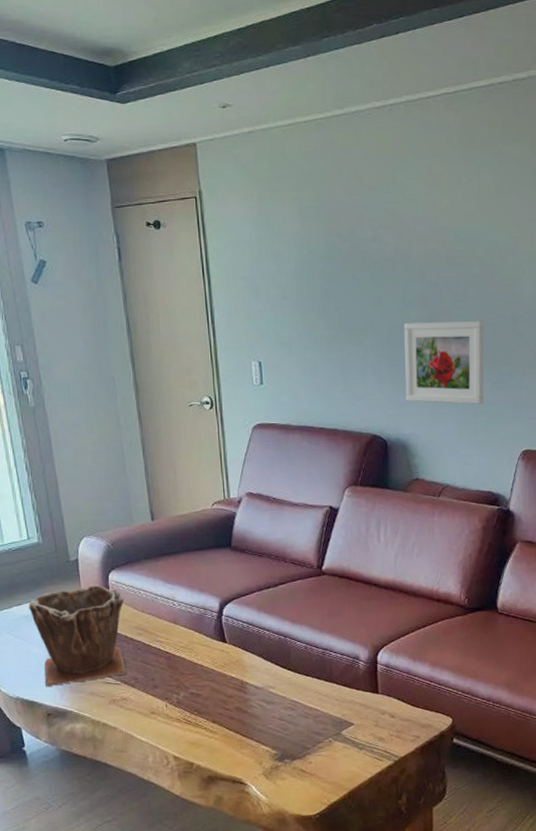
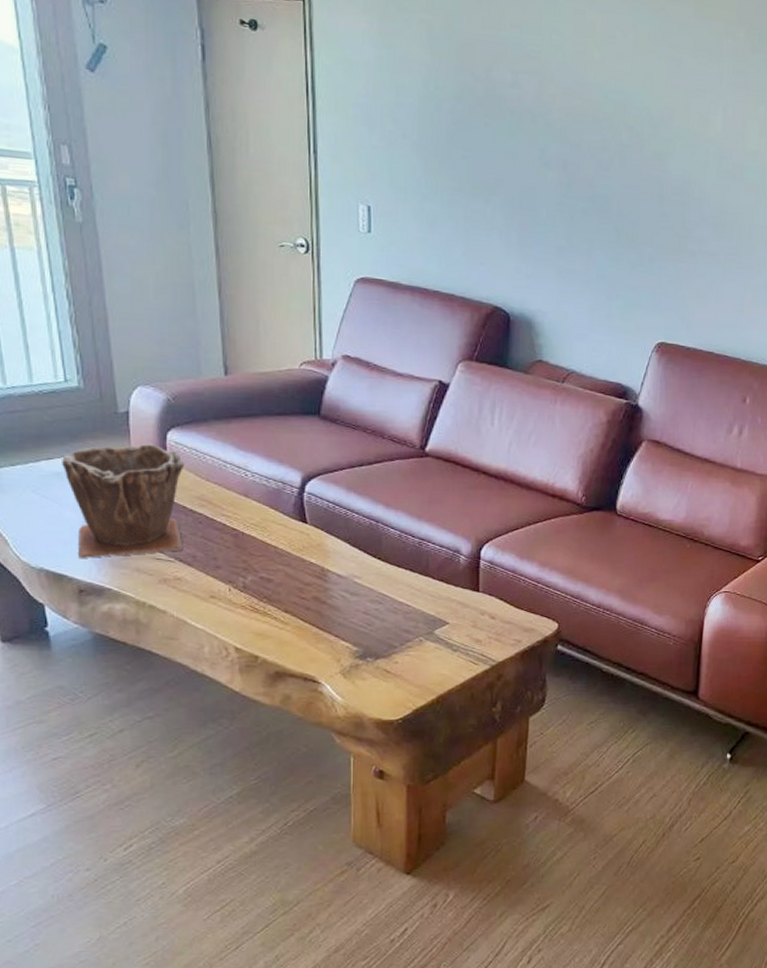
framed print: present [404,321,484,404] -> none [535,185,628,286]

